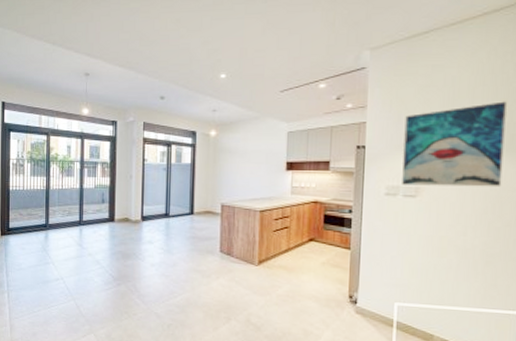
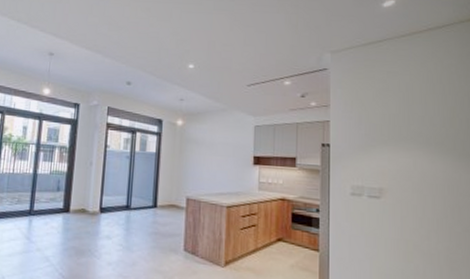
wall art: present [402,101,507,187] -> none [366,109,458,192]

